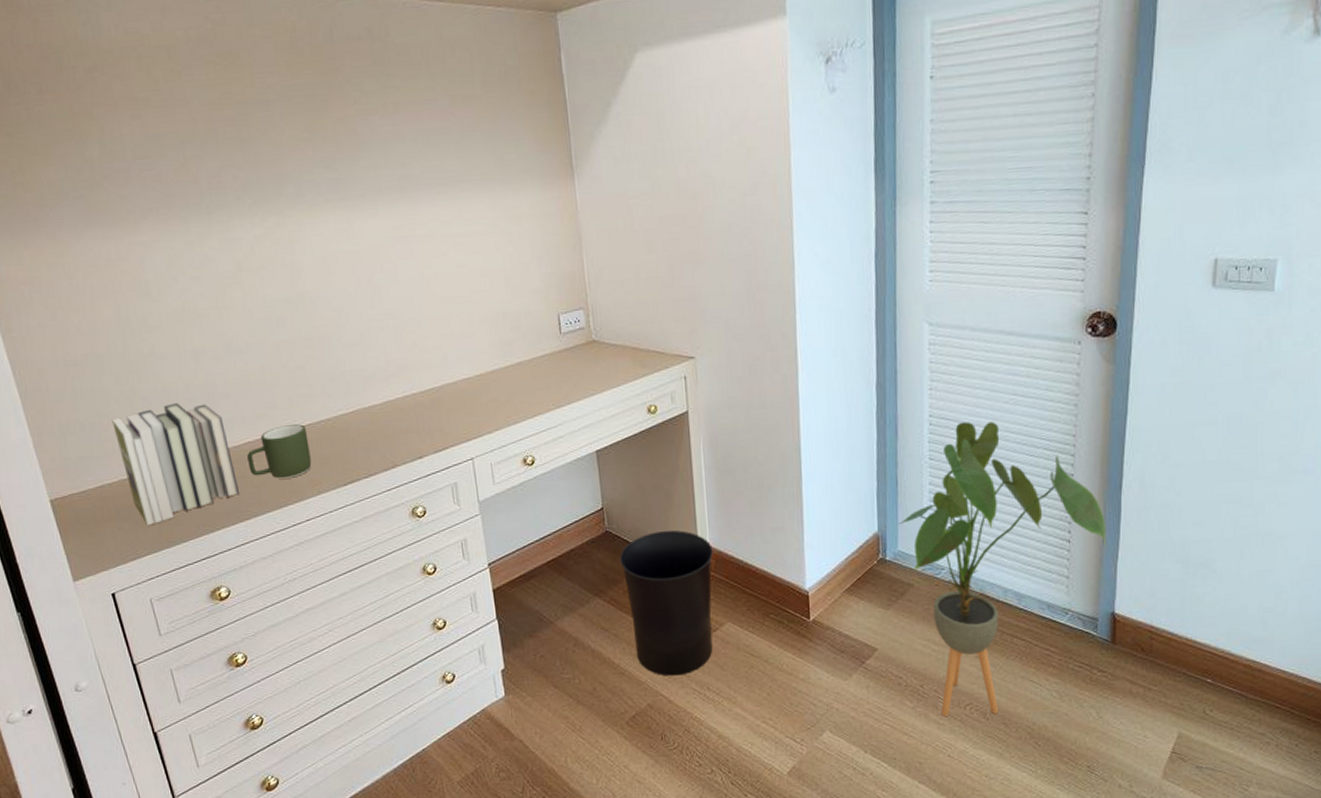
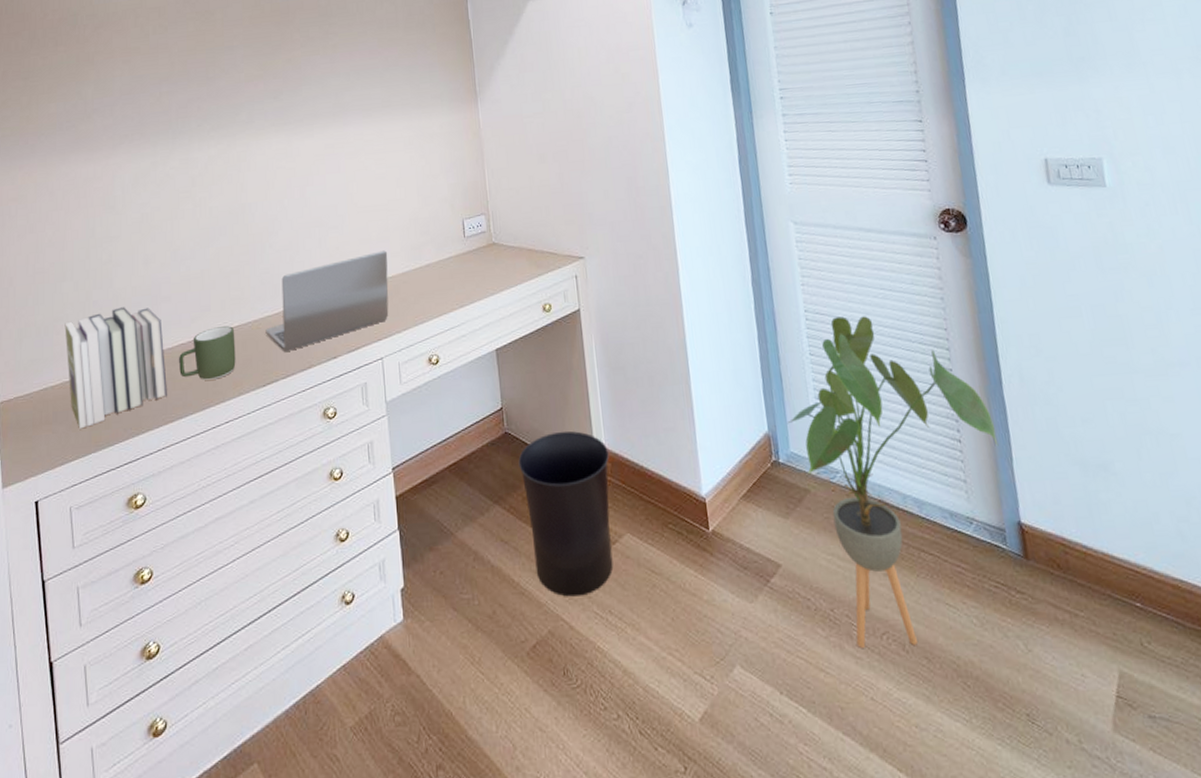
laptop: none [341,346,478,451] -> present [265,250,389,352]

